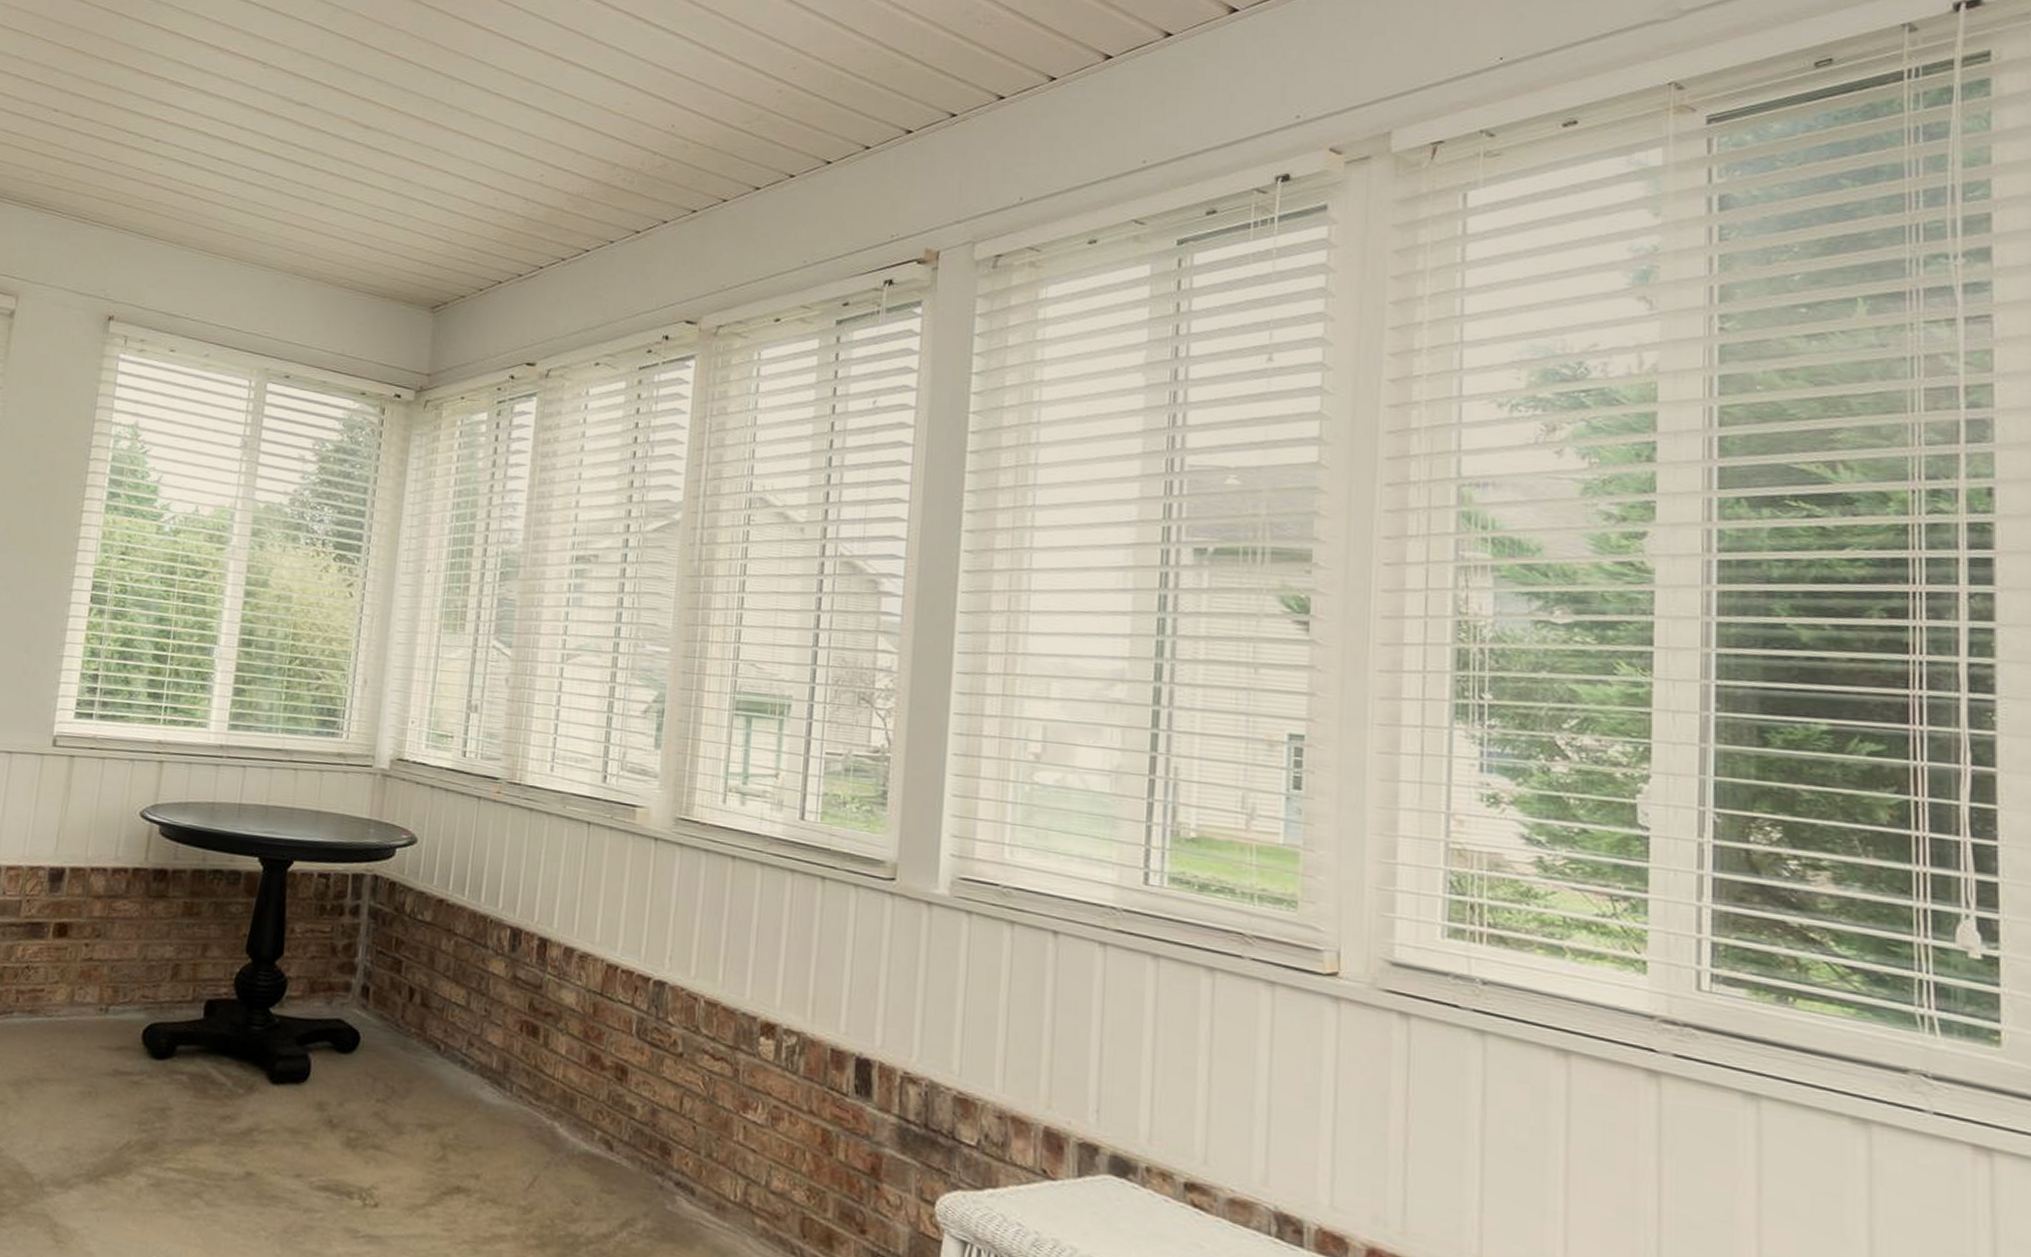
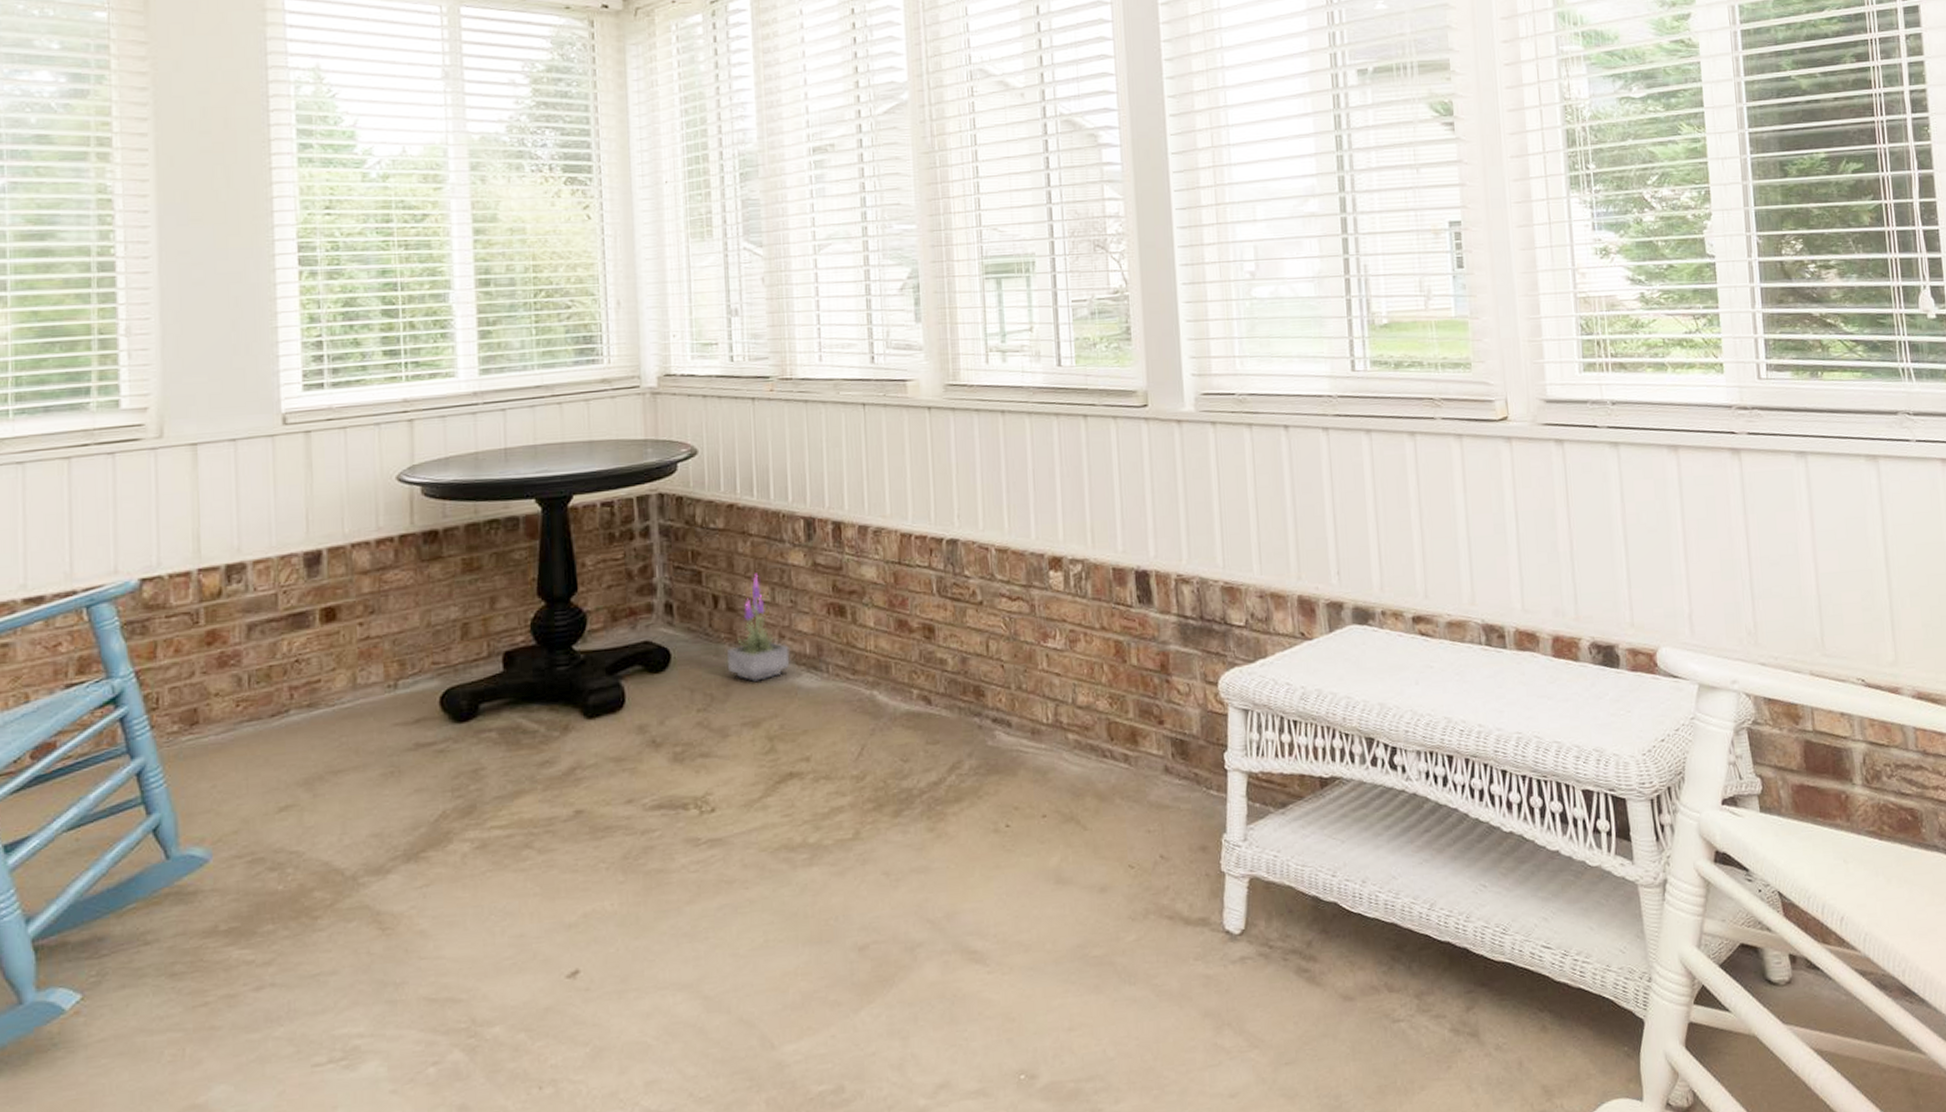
potted plant: none [413,975,476,1084] -> present [727,574,790,681]

